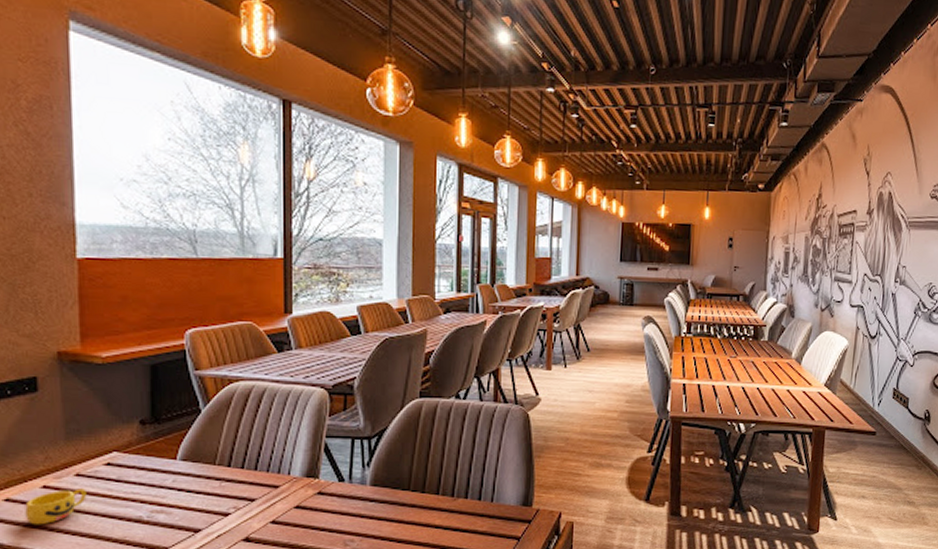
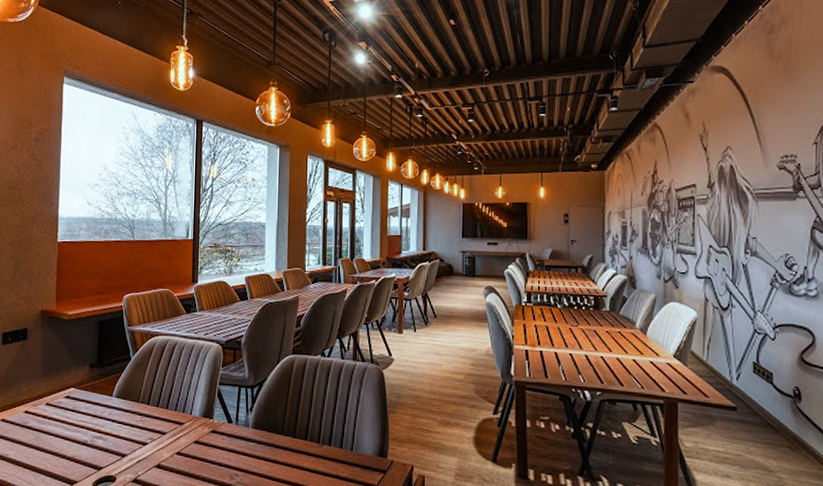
cup: present [25,488,87,525] -> none [13,415,52,442]

